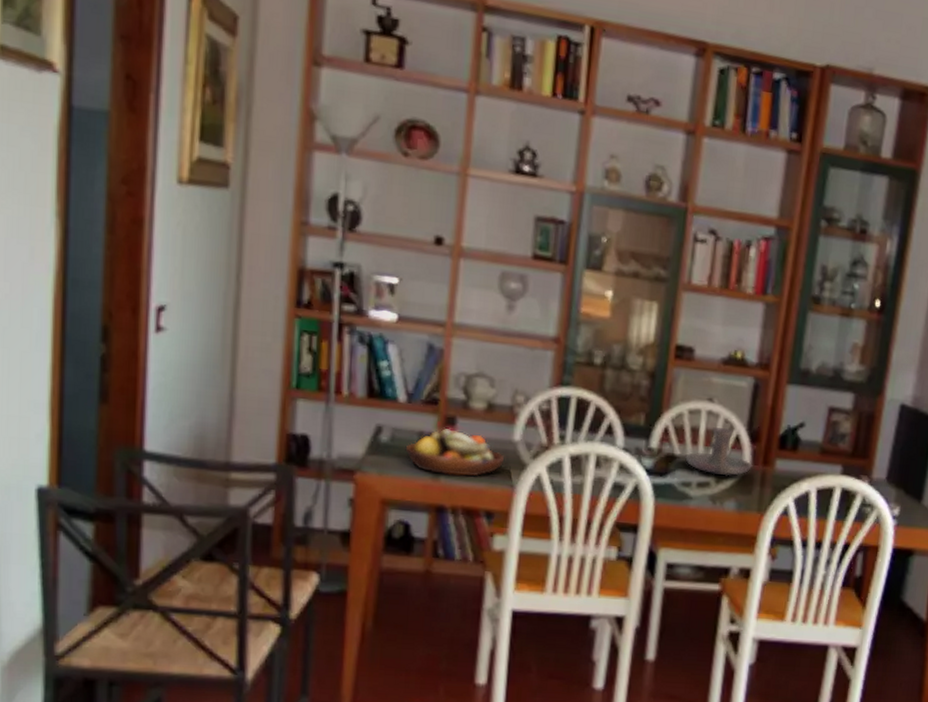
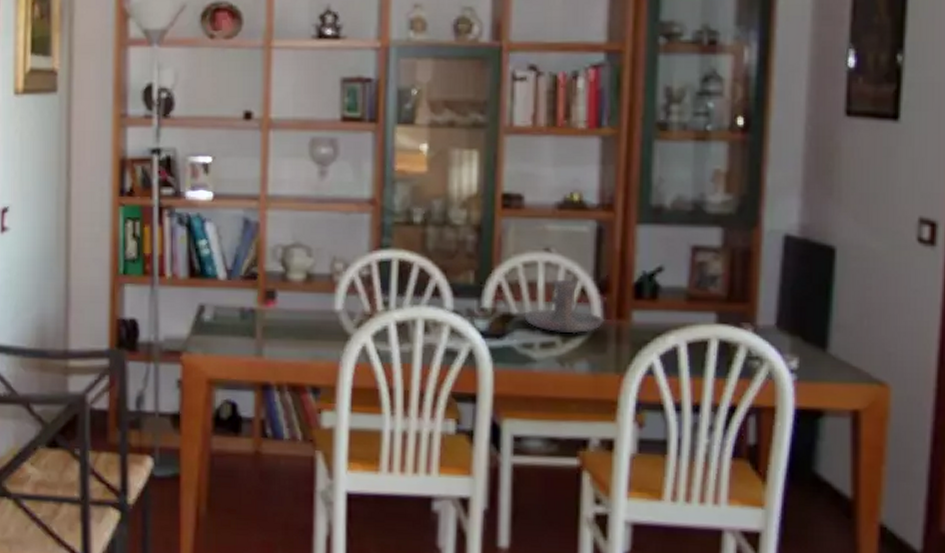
fruit bowl: present [405,427,505,477] -> none [228,302,328,352]

